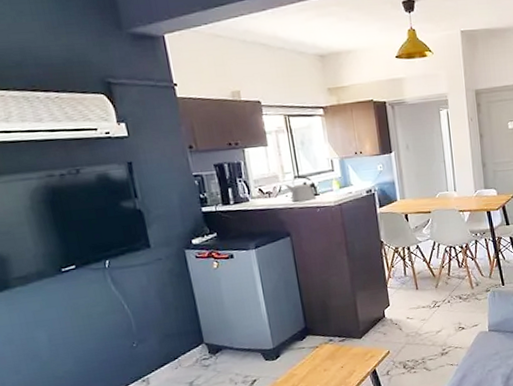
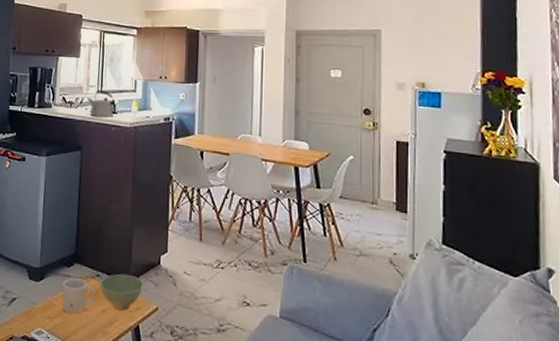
mug: none [298,346,332,378] -> present [61,277,95,315]
bowl: none [333,331,374,363] -> present [100,273,143,311]

